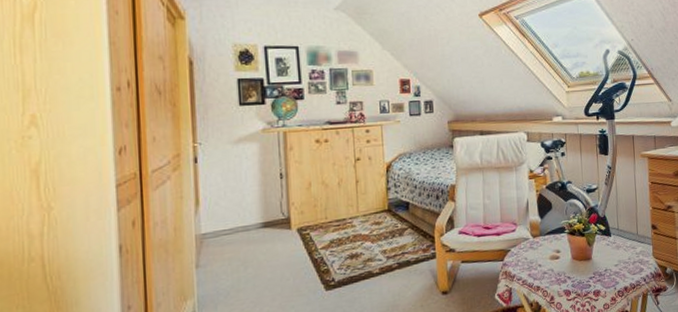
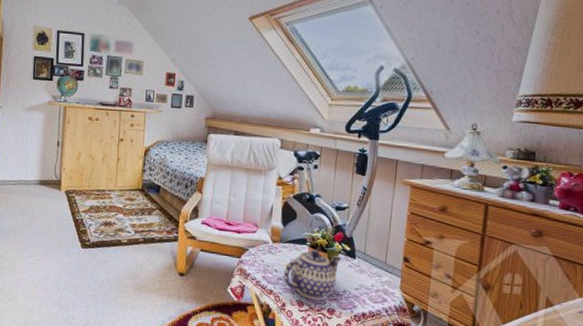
teapot: none [547,235,599,287] -> present [283,249,342,301]

